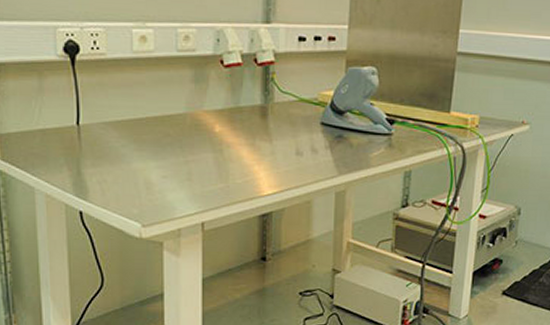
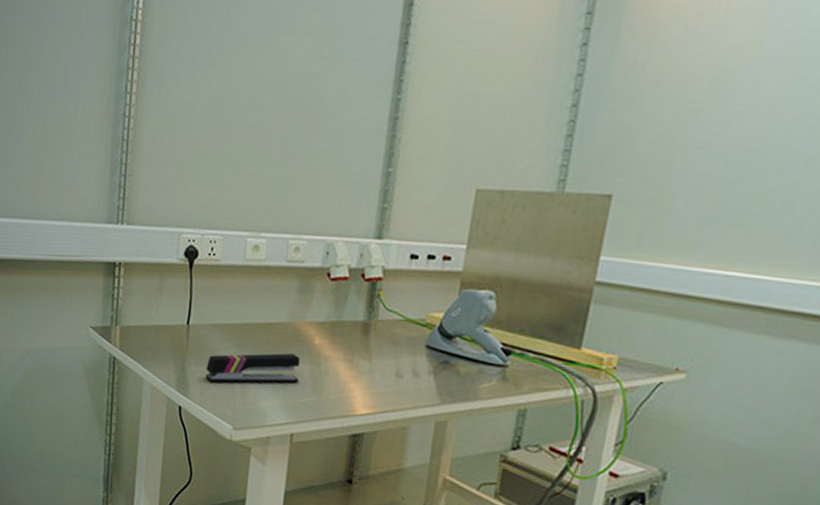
stapler: none [105,144,203,182] -> present [205,353,301,384]

